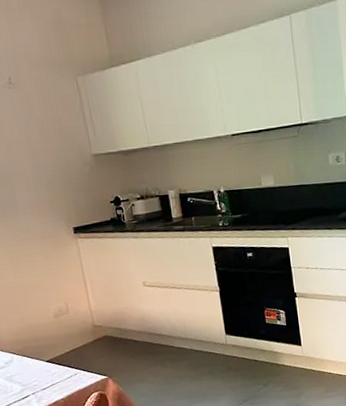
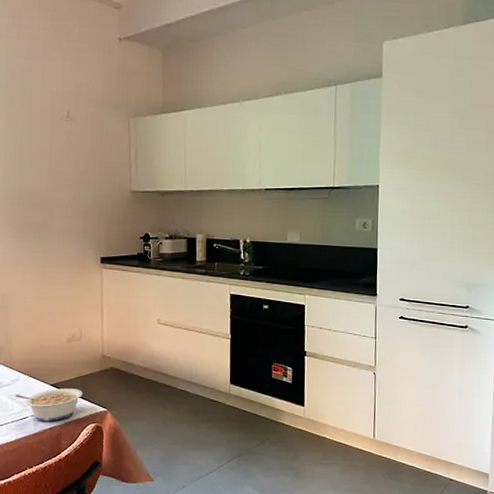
legume: none [13,361,81,398] -> present [16,388,83,422]

